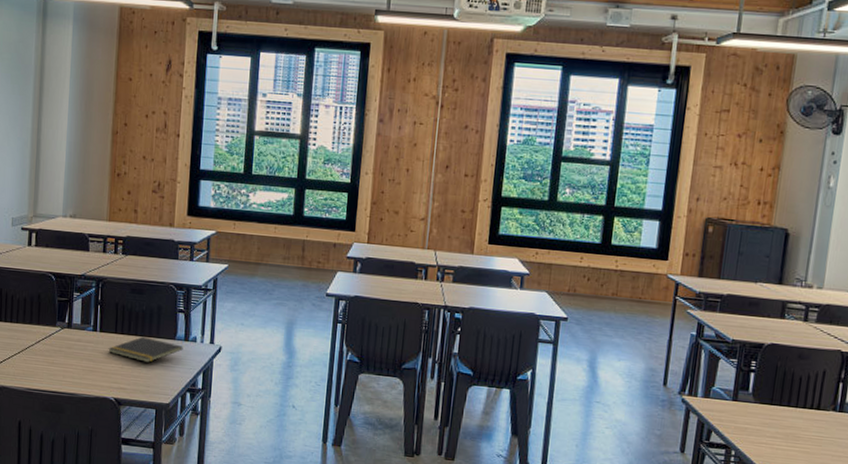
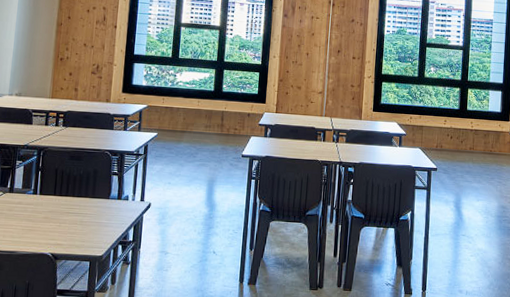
notepad: present [108,336,183,363] -> none [47,197,116,220]

